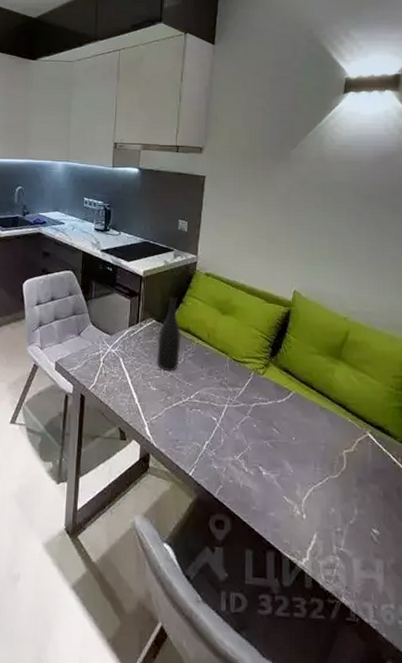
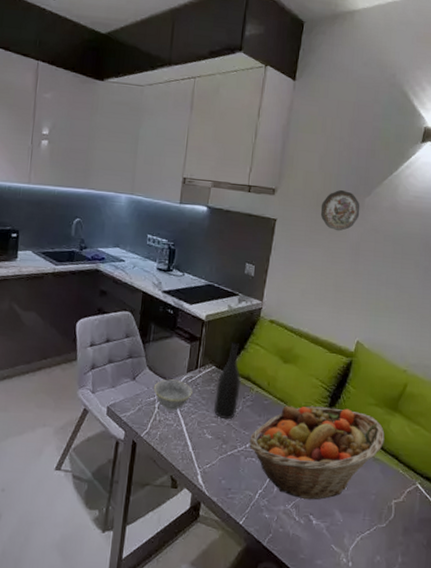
bowl: none [98,334,135,364] -> present [153,379,192,411]
fruit basket: none [194,356,330,451] -> present [249,405,385,500]
decorative plate: none [248,145,287,184] -> present [320,190,360,232]

